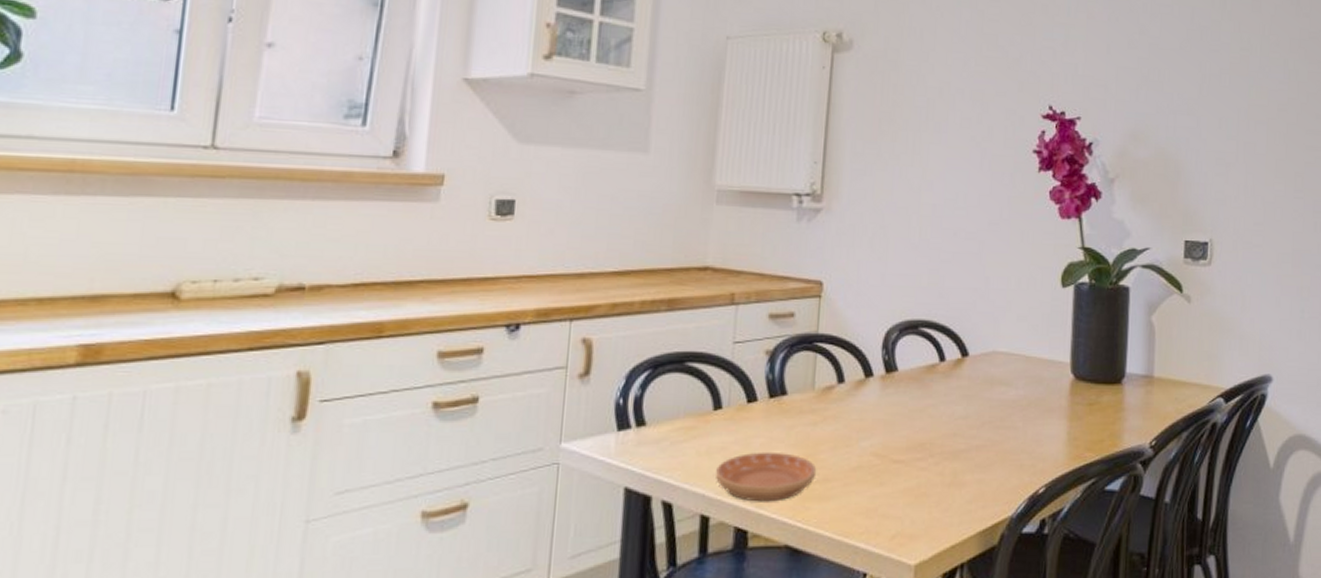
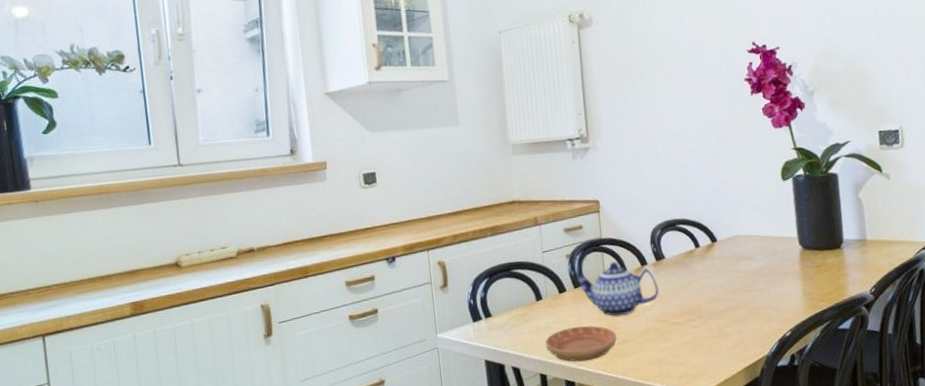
teapot: none [775,368,884,443] -> present [577,262,660,316]

